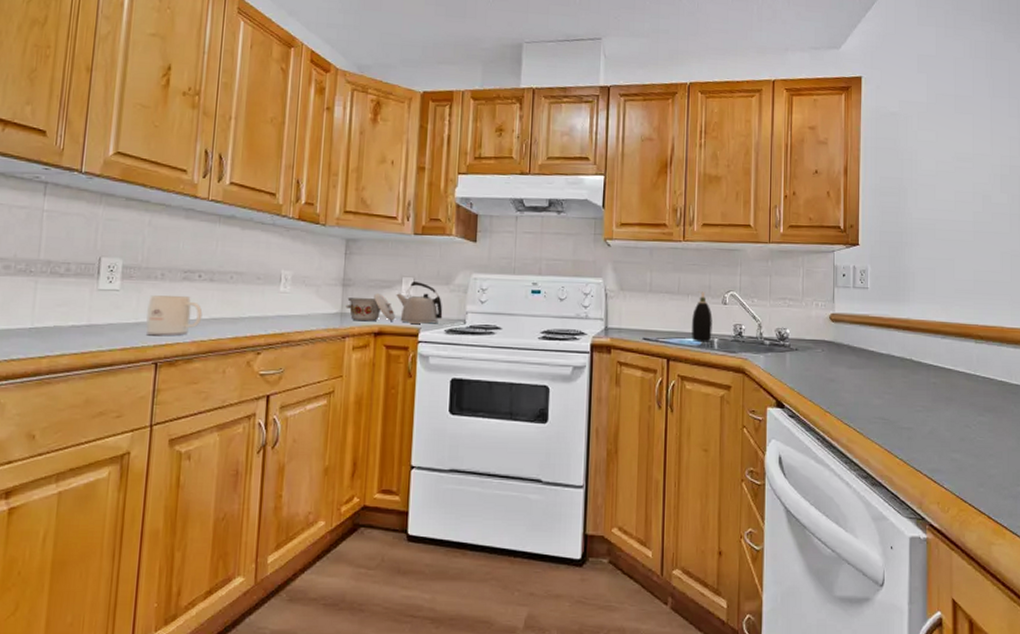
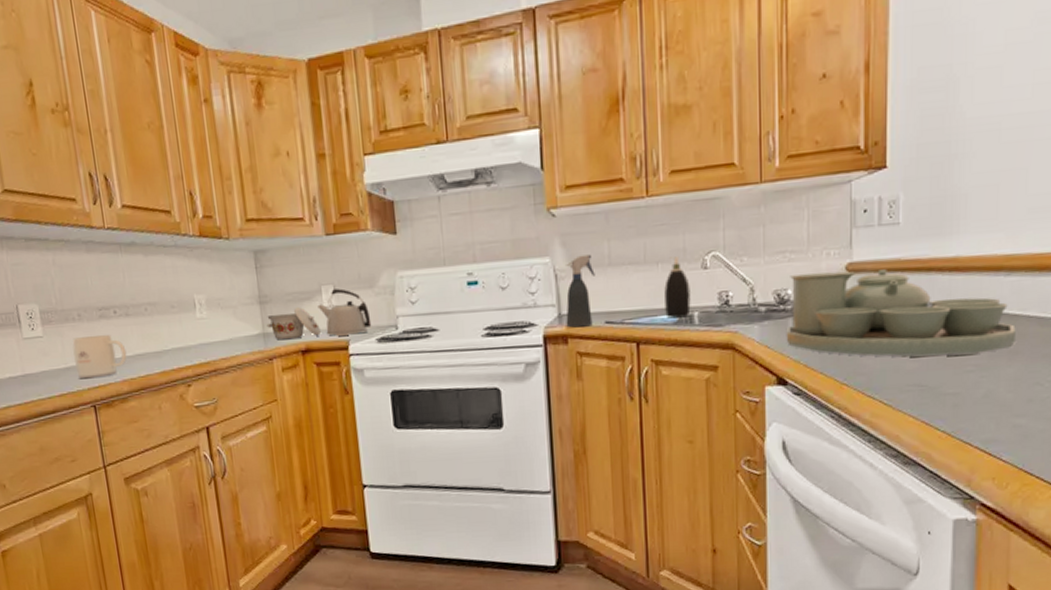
spray bottle: none [611,280,638,341] -> present [566,254,595,328]
tea set: none [784,318,950,397] -> present [786,269,1016,358]

